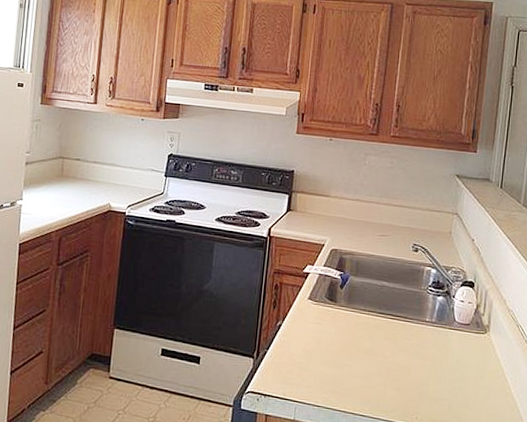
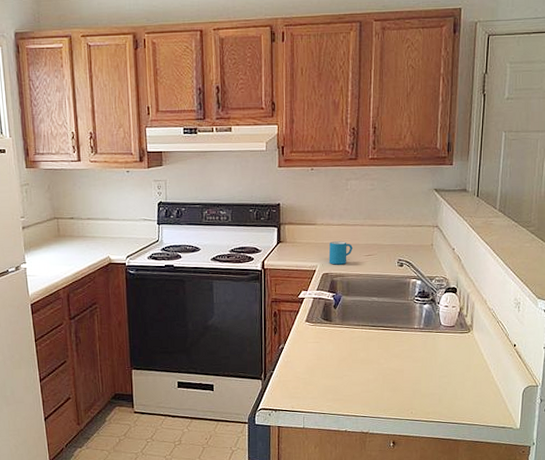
mug: none [339,216,366,242] -> present [328,241,353,265]

